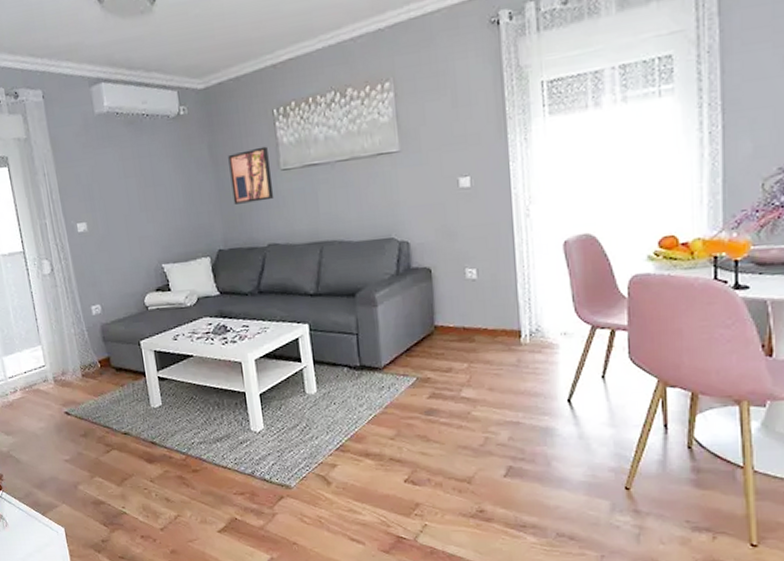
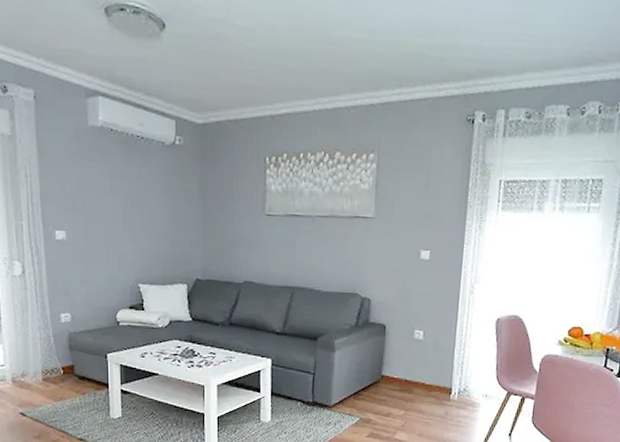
wall art: present [228,146,274,205] -> none [217,190,256,241]

